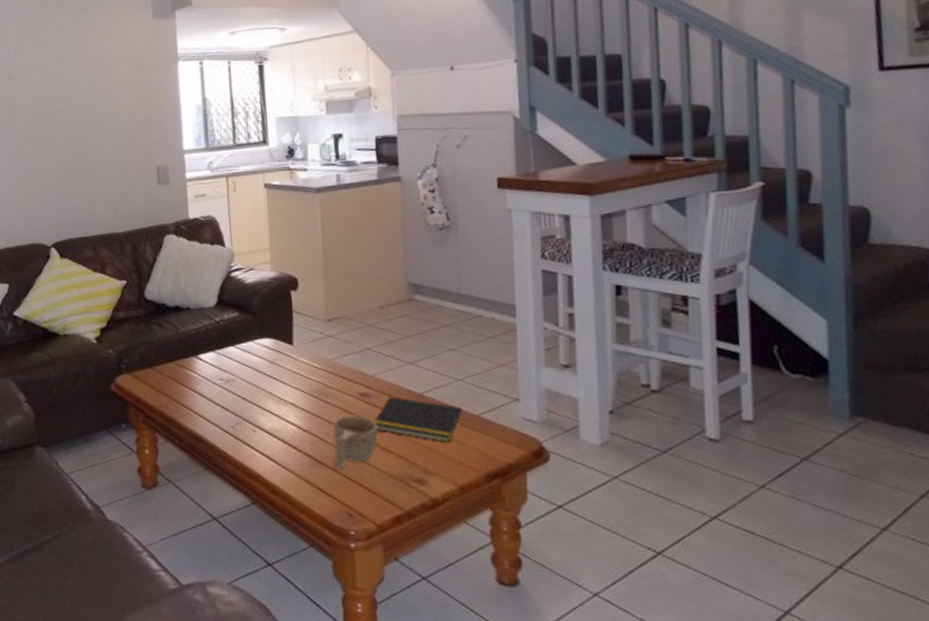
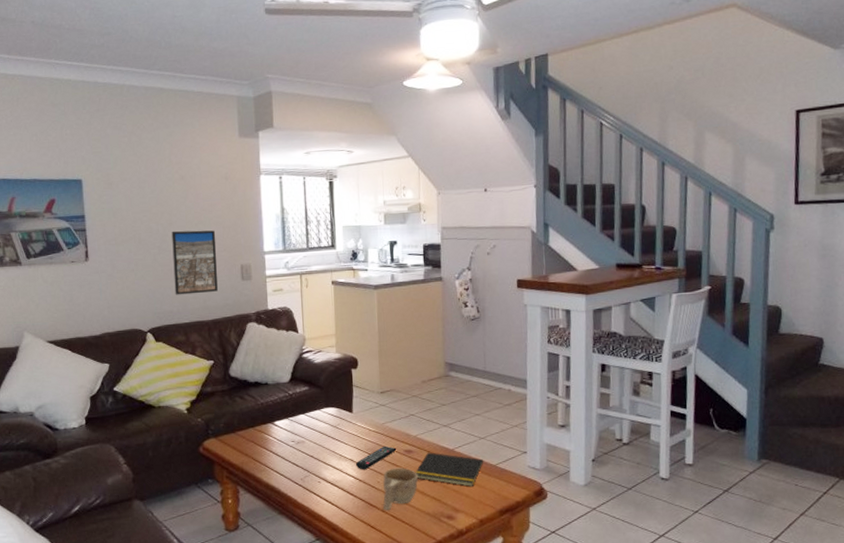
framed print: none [78,127,130,203] -> present [172,230,218,295]
remote control: none [298,387,350,417] -> present [355,445,397,470]

